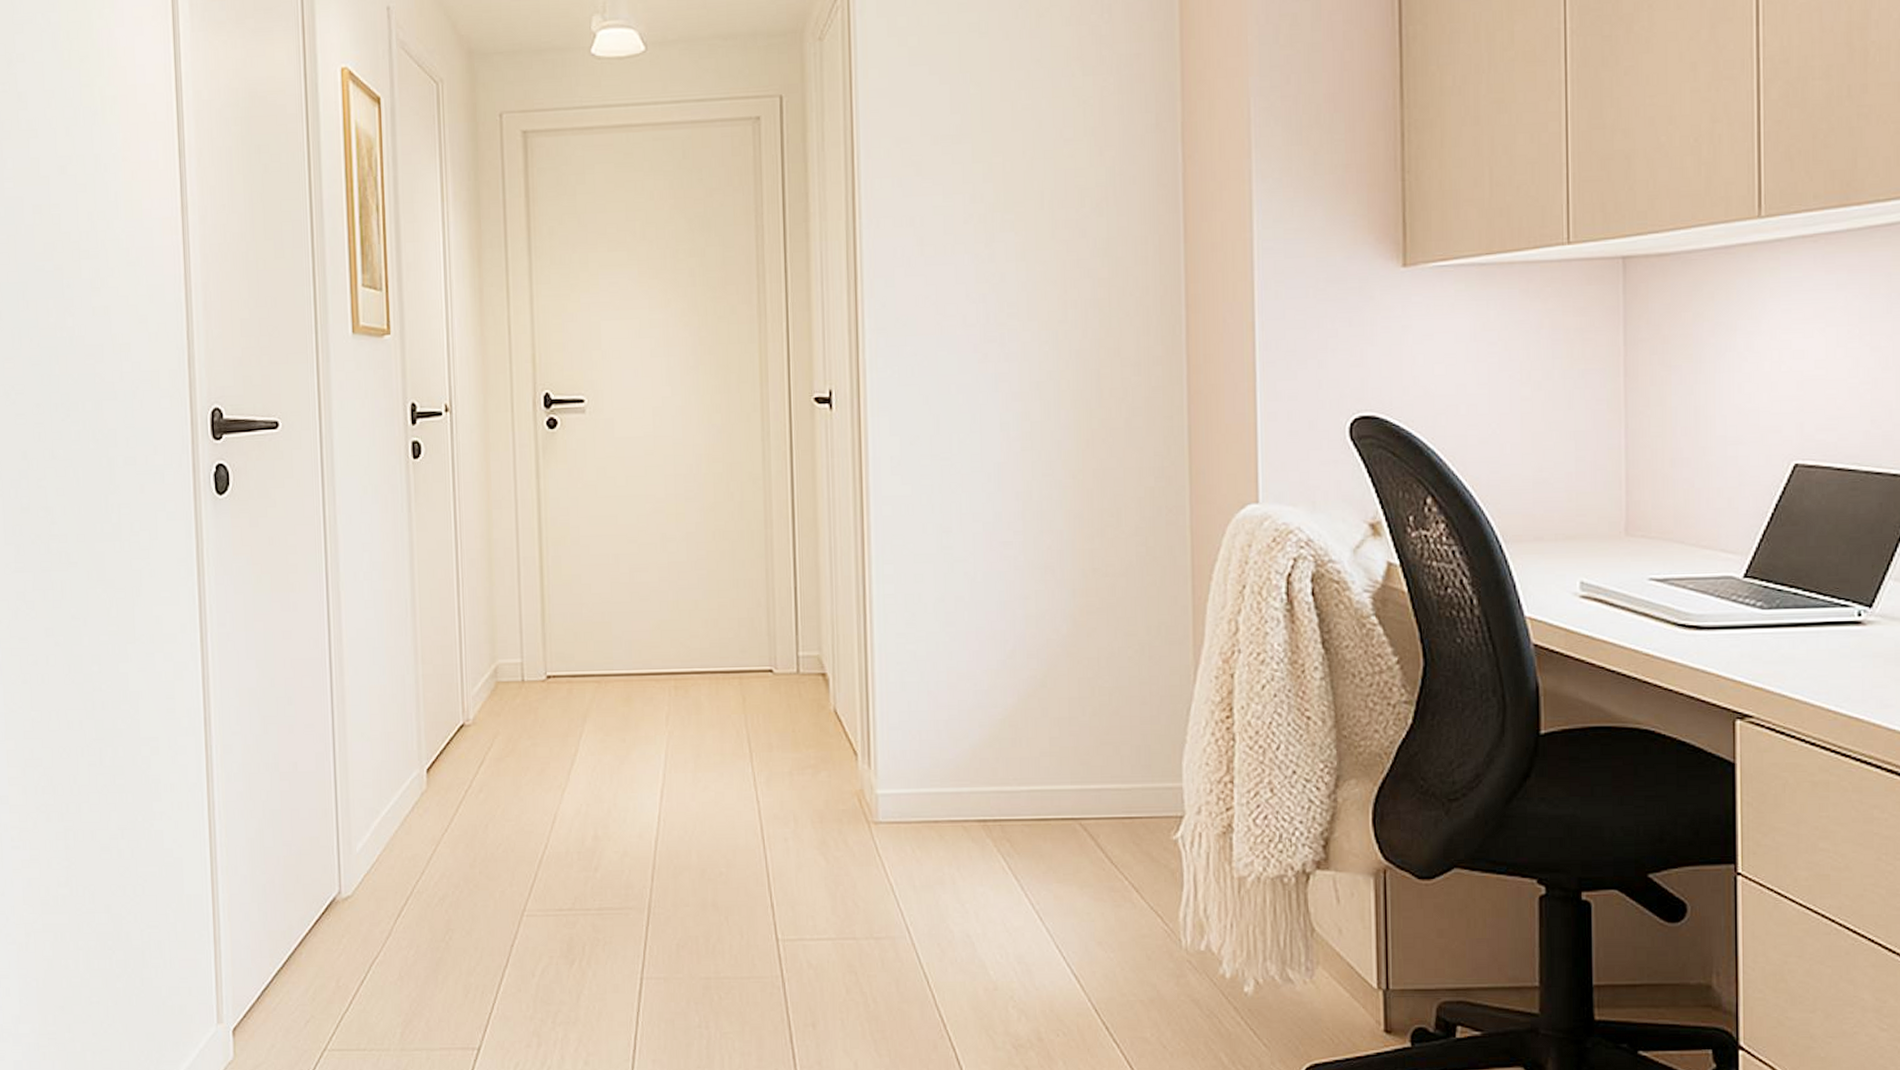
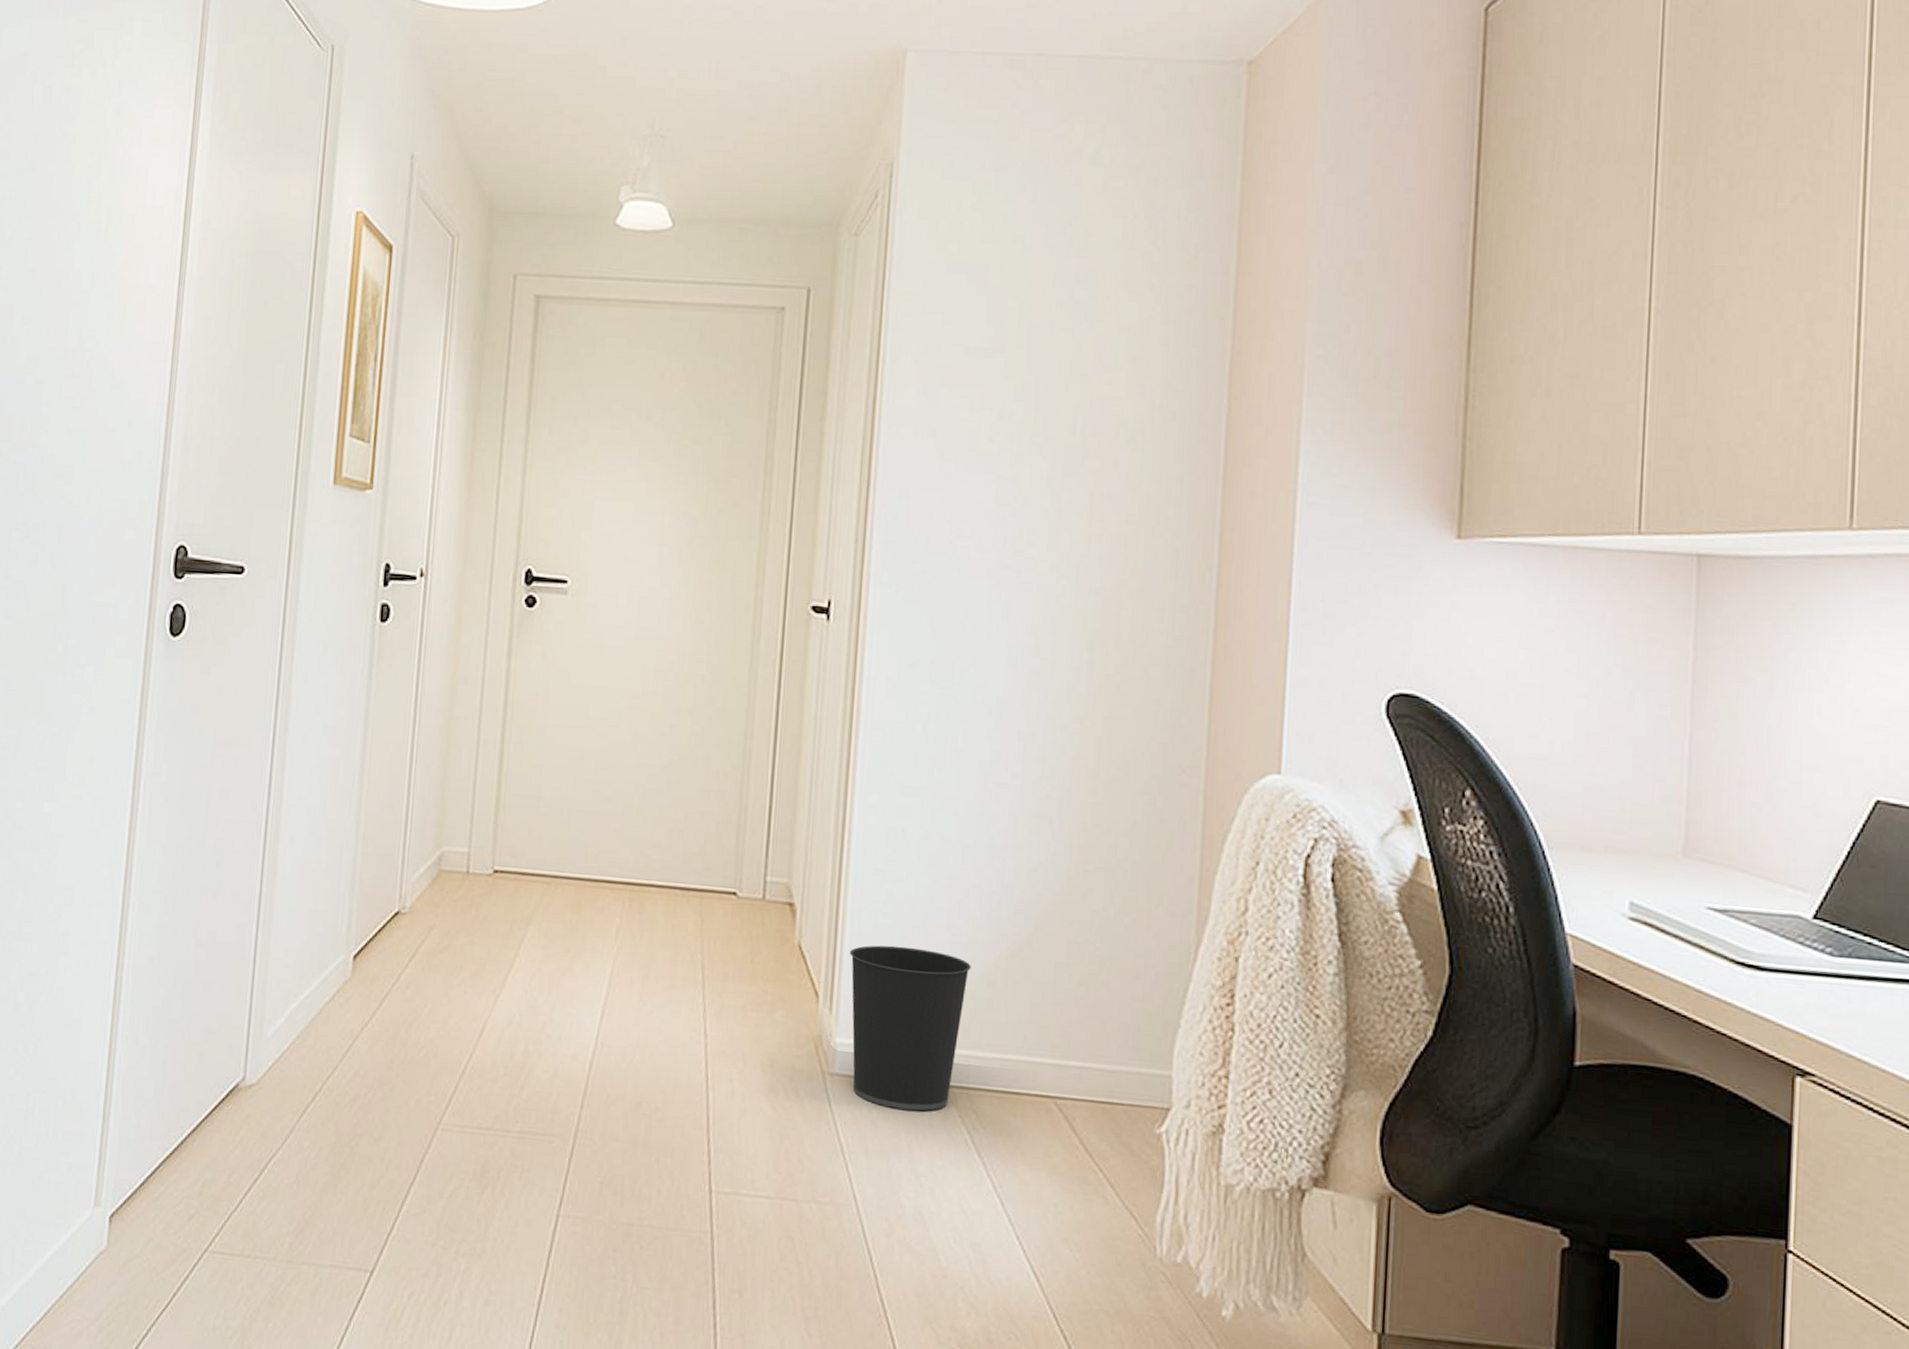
wastebasket: none [881,700,993,846] -> present [849,945,971,1111]

